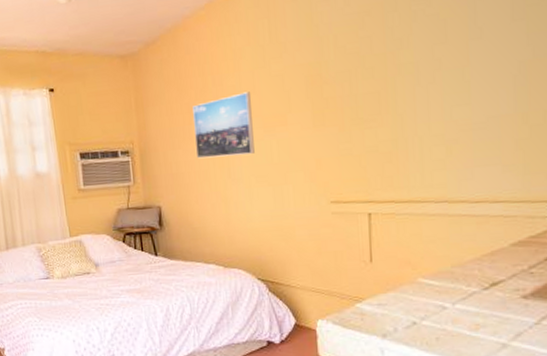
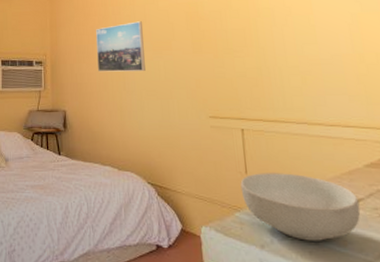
cereal bowl: none [363,258,499,327] -> present [240,173,361,241]

